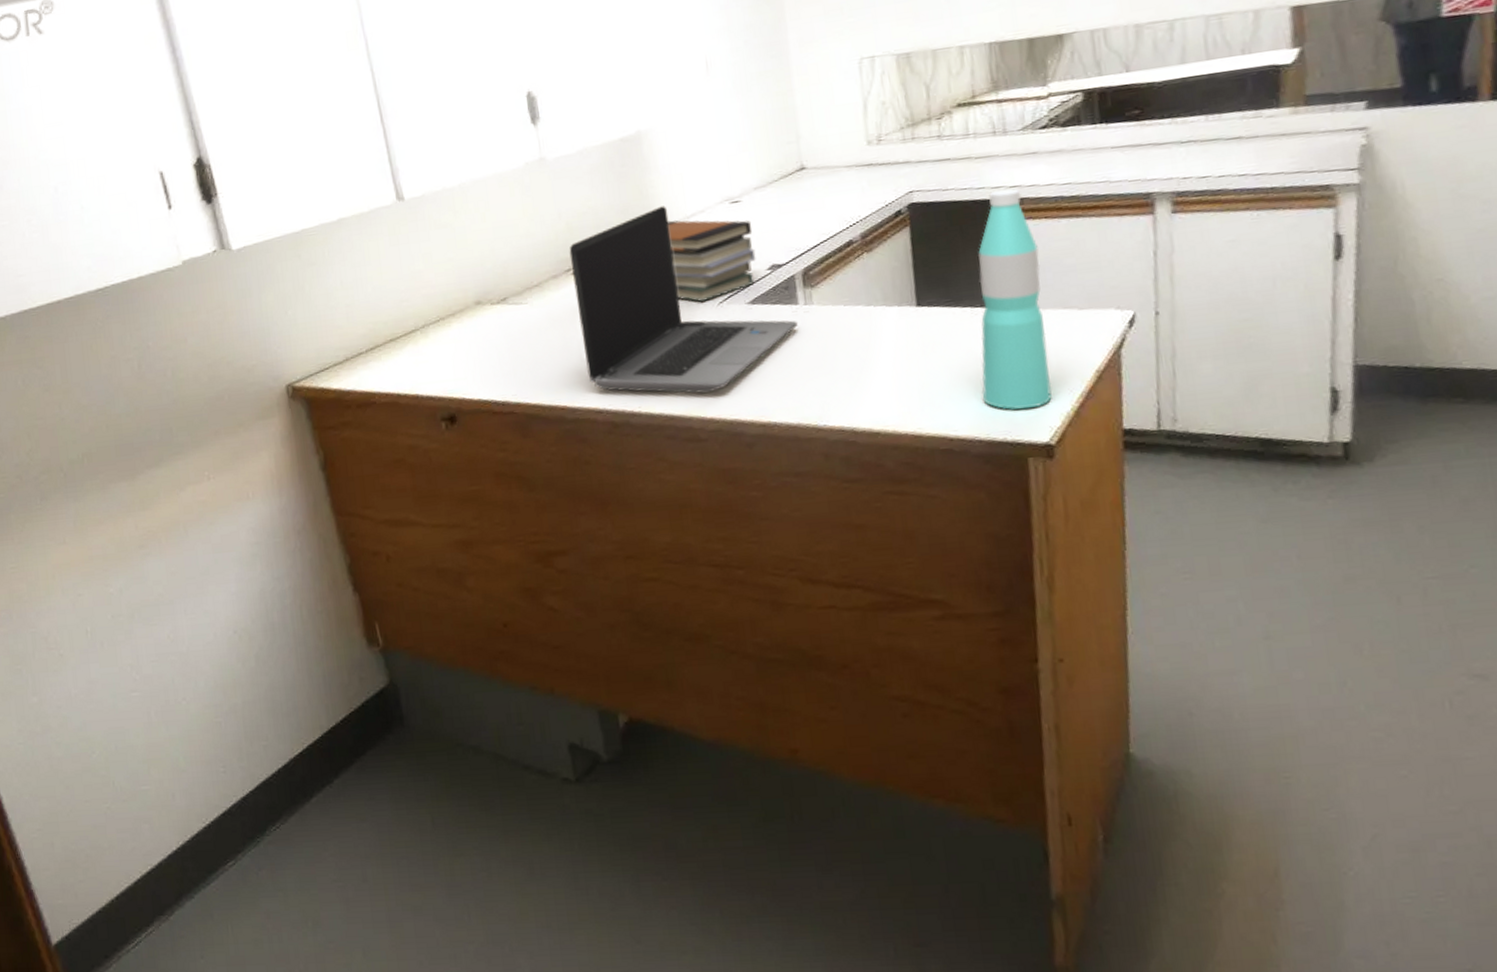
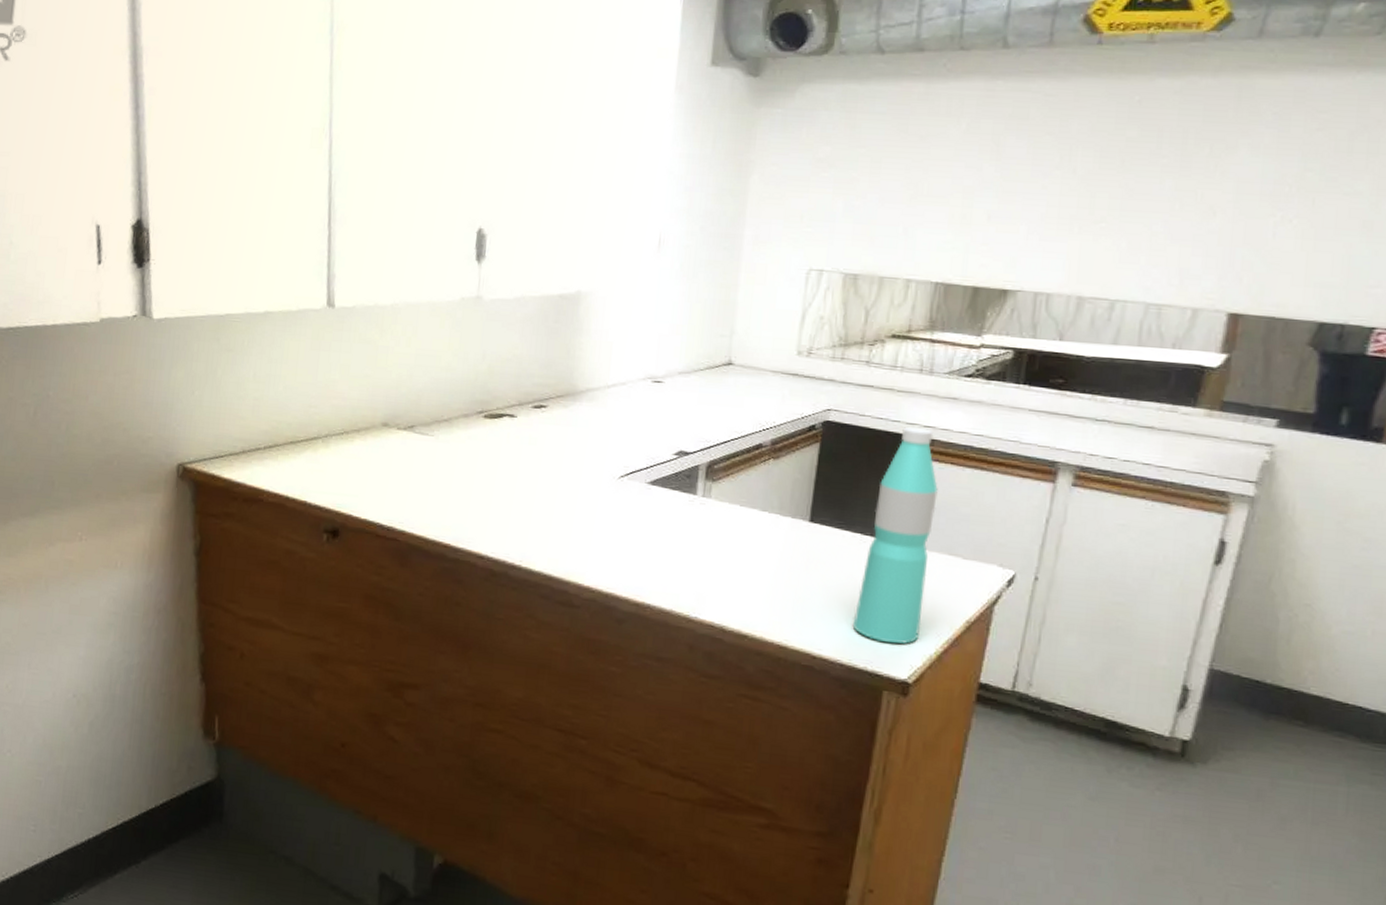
laptop computer: present [569,206,798,393] -> none [477,369,692,561]
book stack: present [668,220,756,302] -> none [580,385,669,472]

